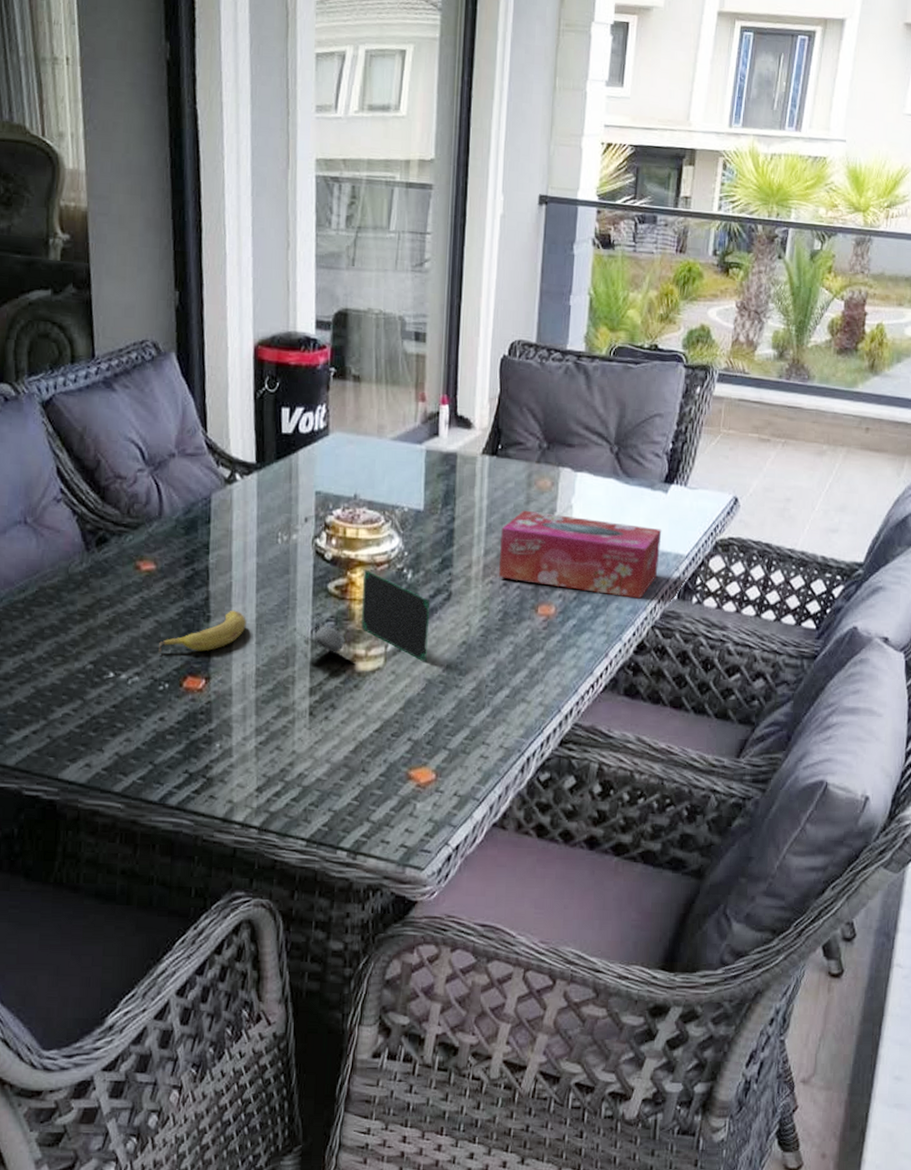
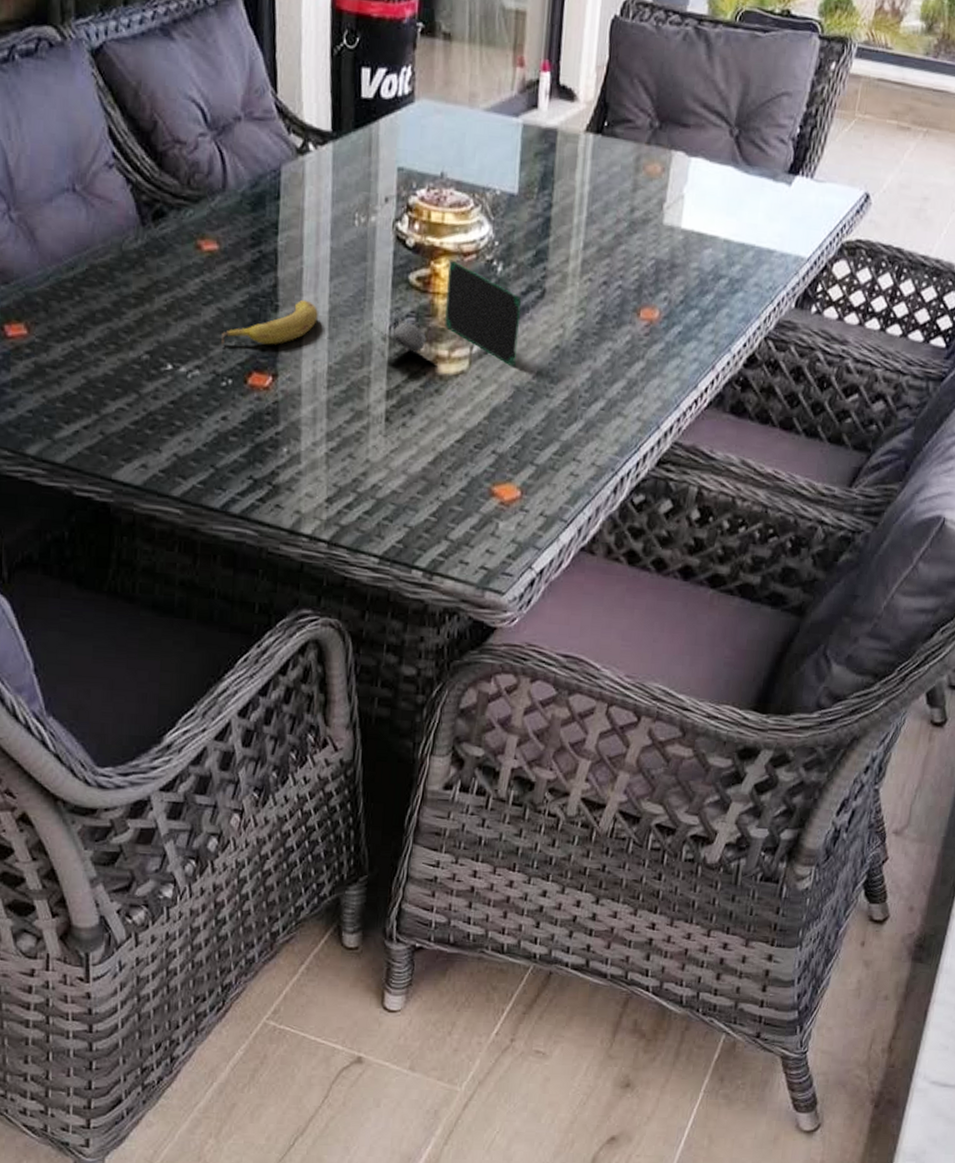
tissue box: present [498,510,662,599] -> none [598,198,783,306]

